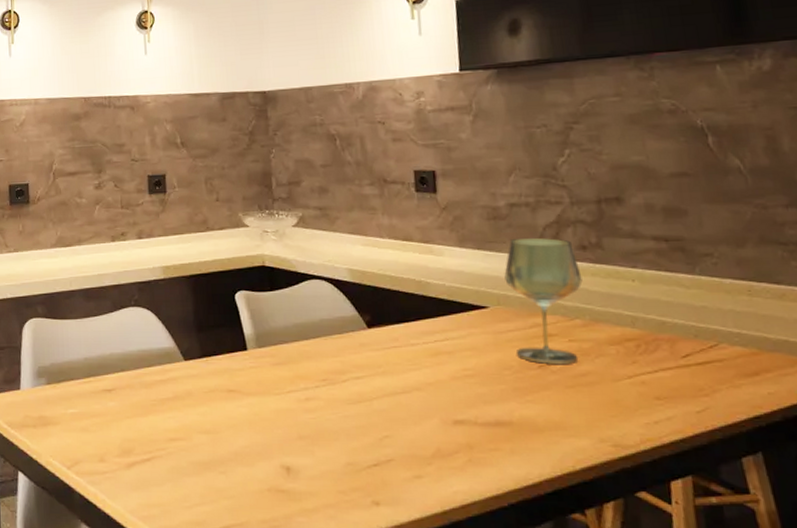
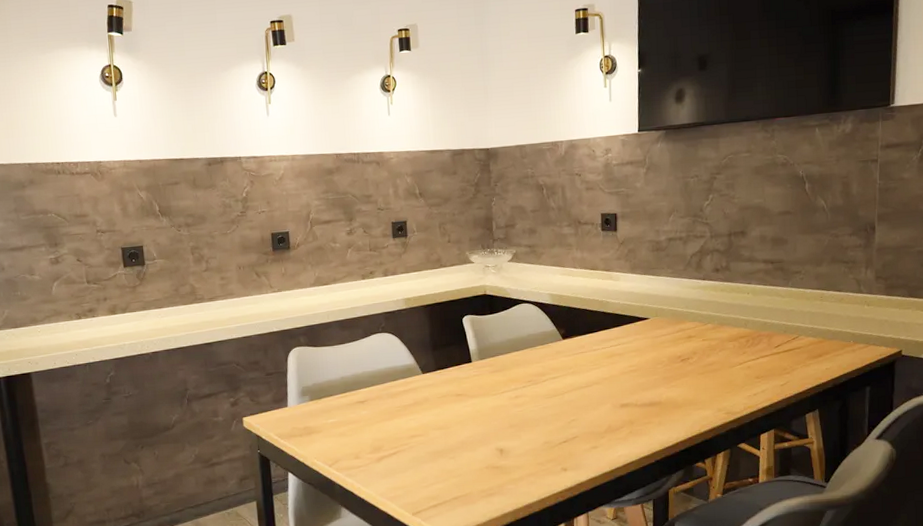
wine glass: present [504,237,583,364] -> none [662,263,715,358]

